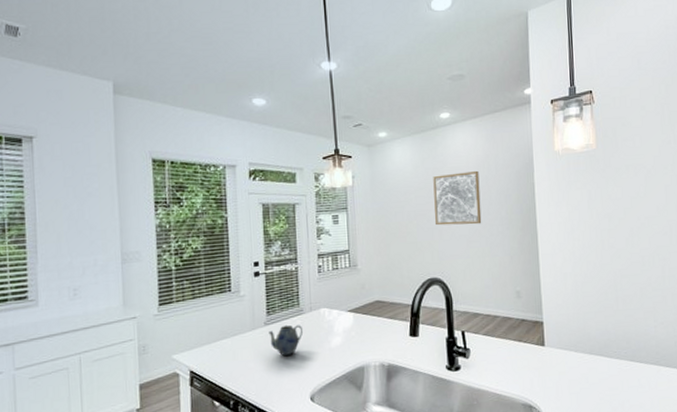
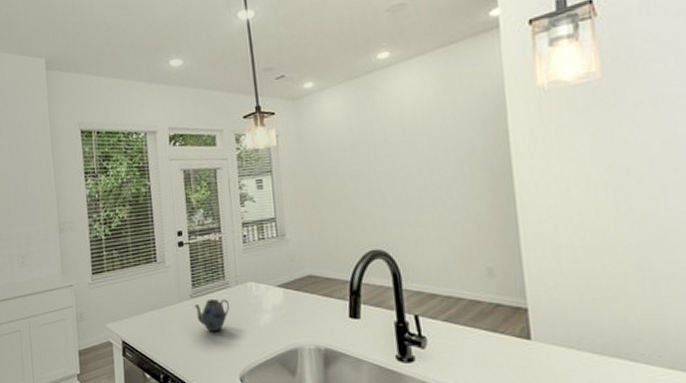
wall art: present [433,170,482,226] -> none [371,118,437,188]

